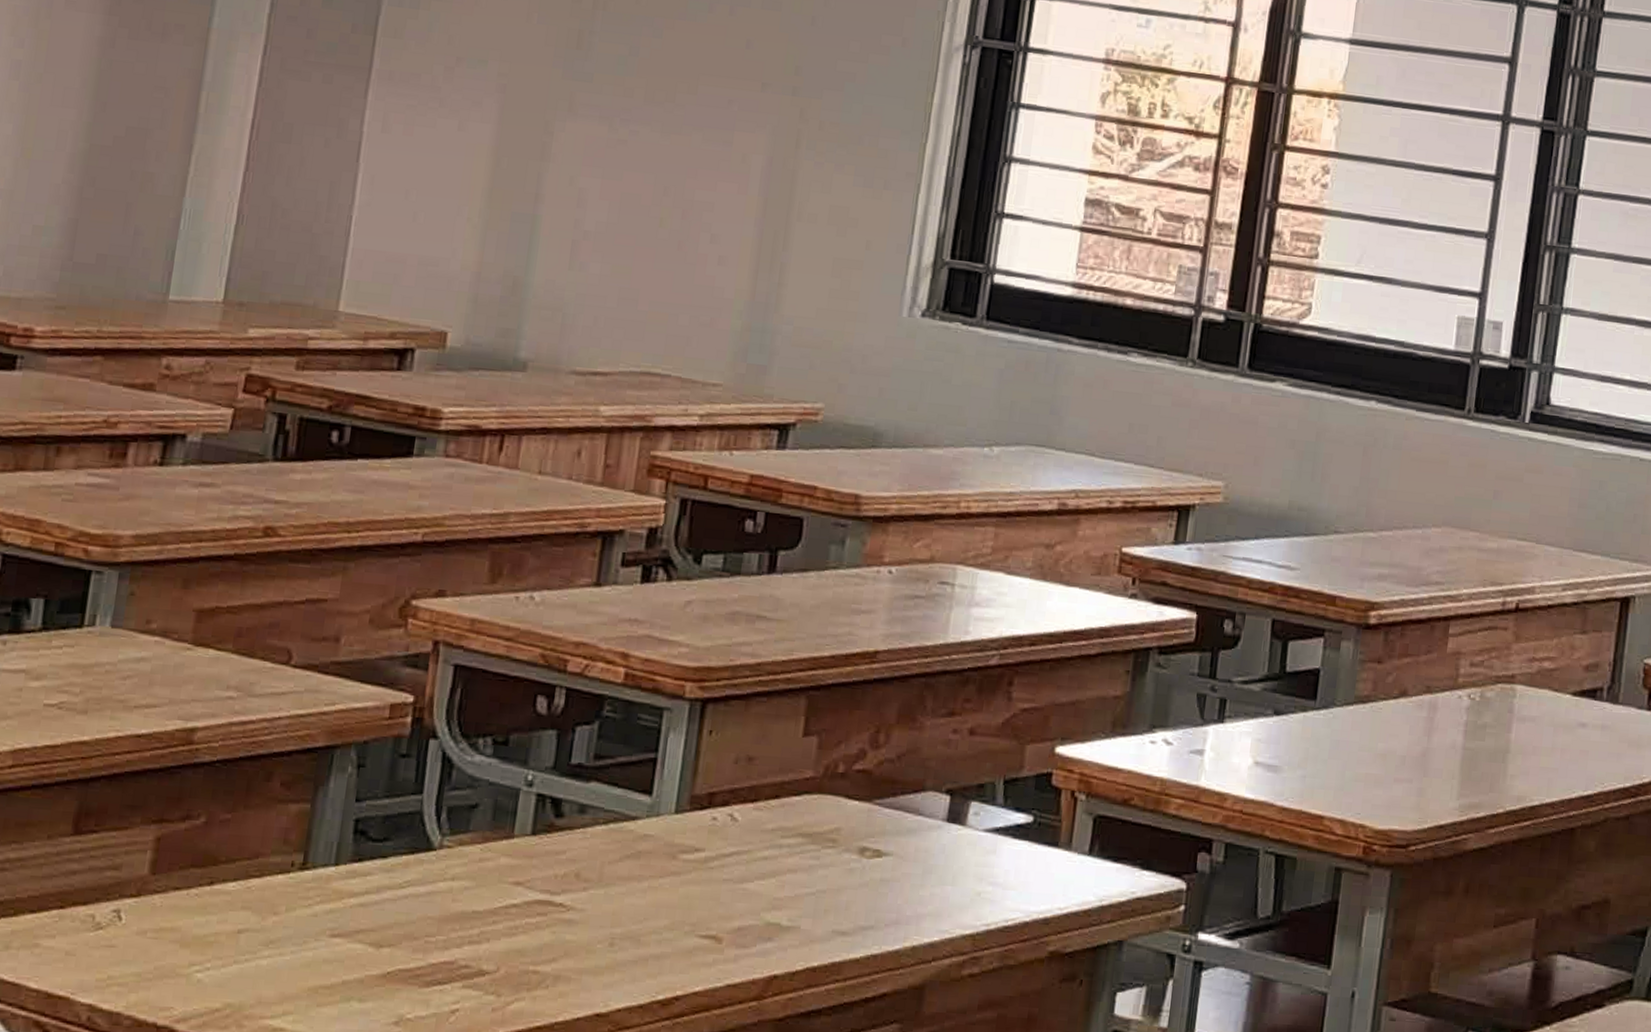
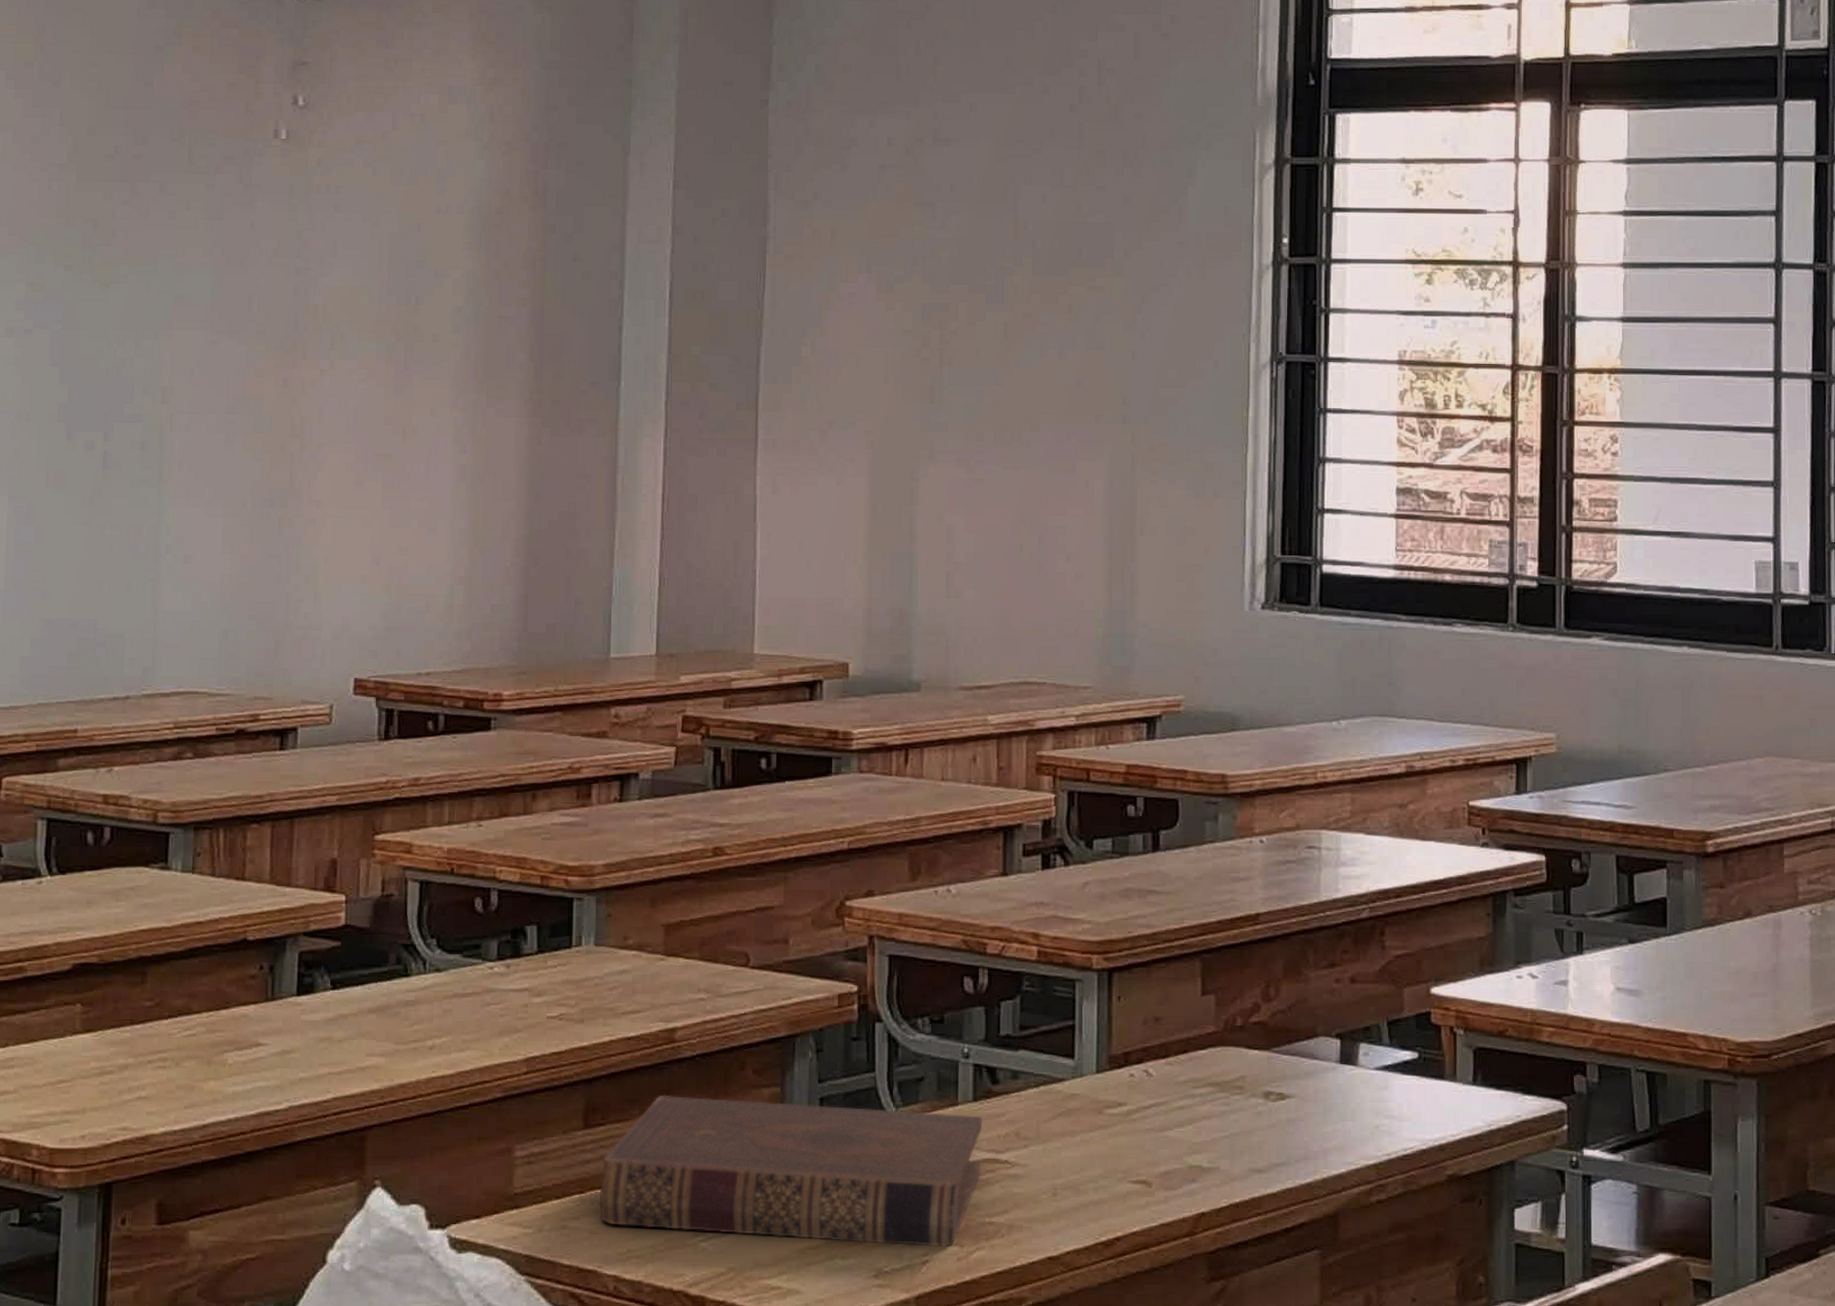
book: none [80,802,539,996] -> present [600,1094,982,1248]

